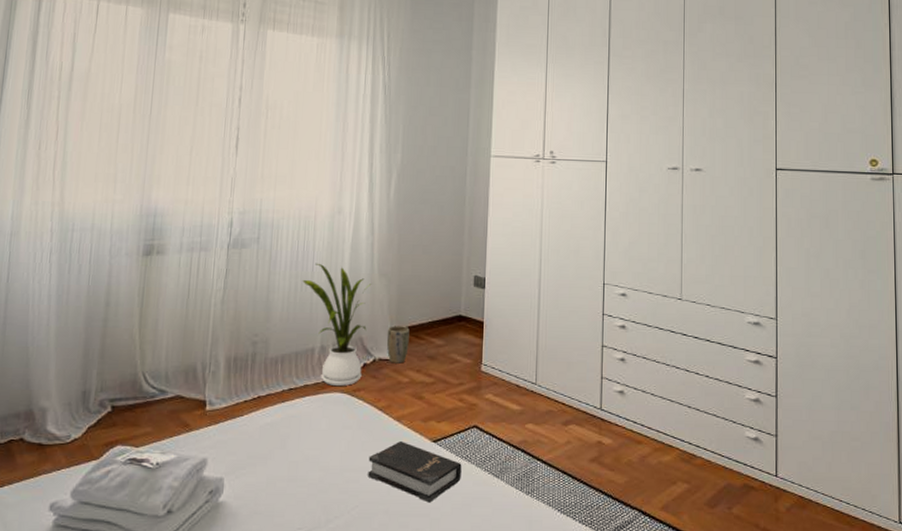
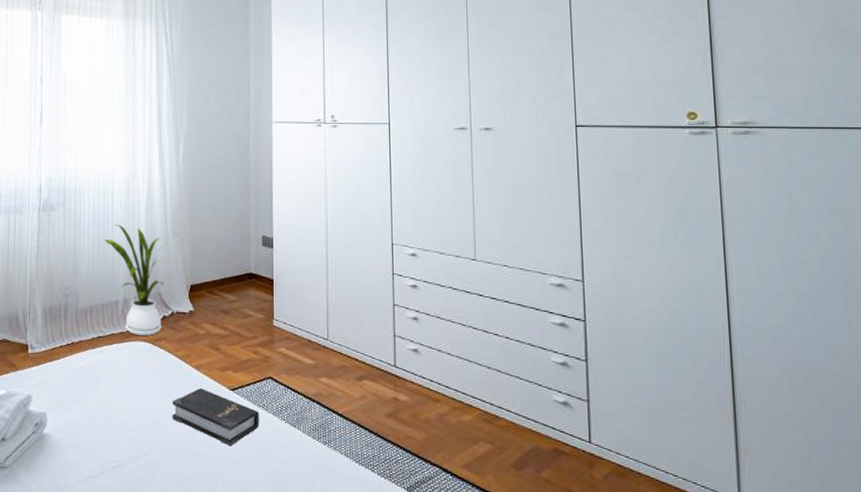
plant pot: present [386,326,410,364] -> none [183,282,204,317]

